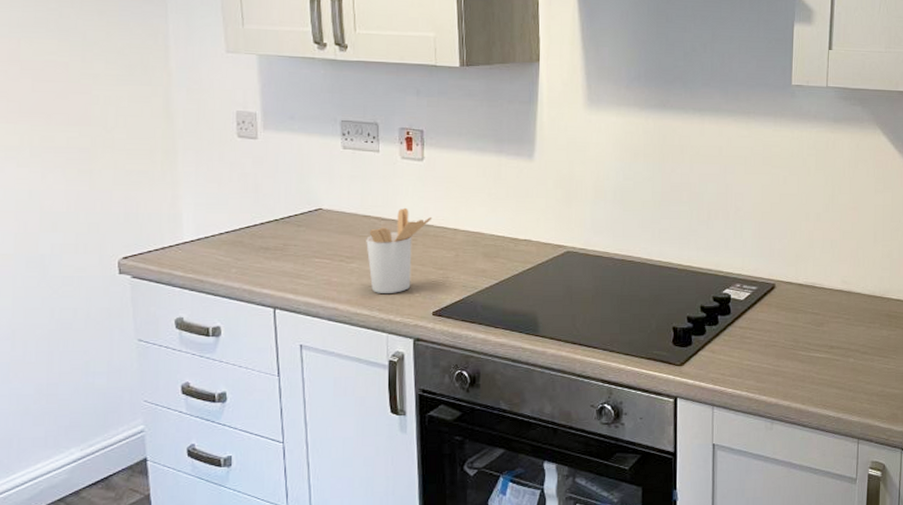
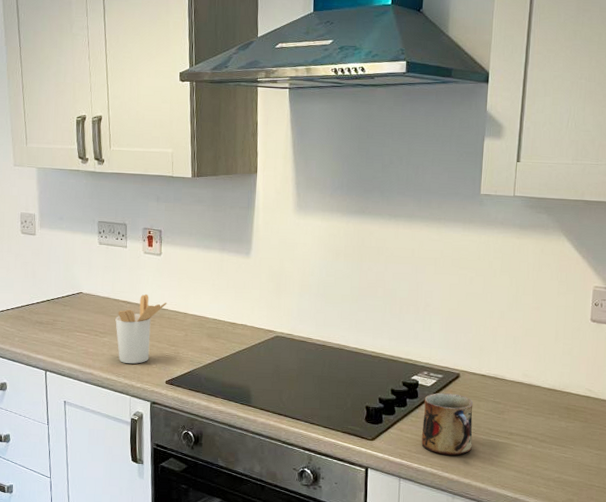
mug: none [736,306,791,376] -> present [421,392,473,456]

